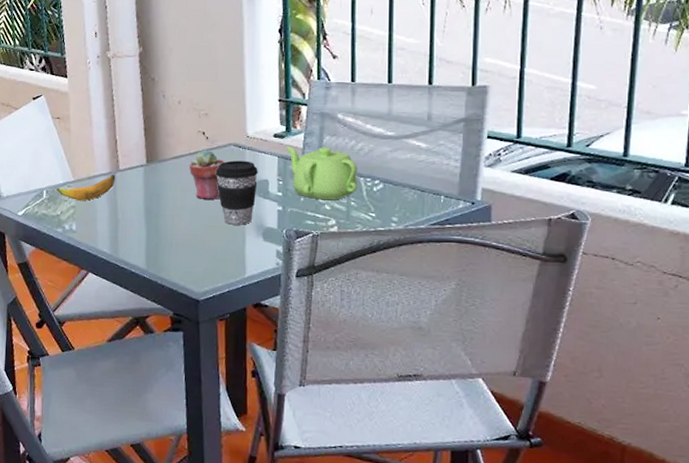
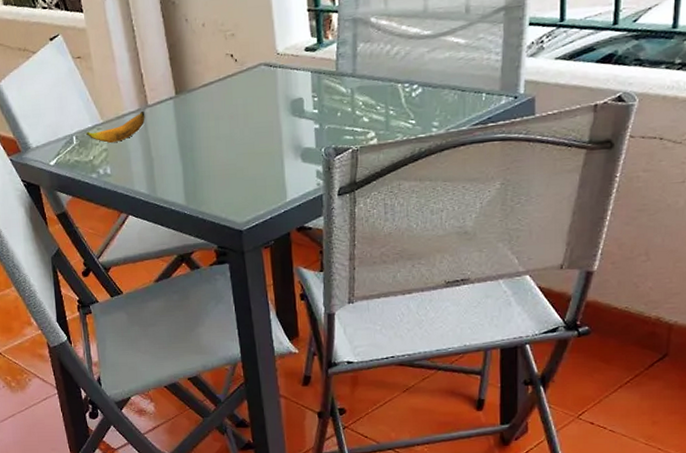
potted succulent: present [189,149,226,200] -> none [220,73,258,127]
coffee cup: present [215,160,258,225] -> none [247,80,292,150]
teapot: present [284,146,358,200] -> none [316,55,396,113]

